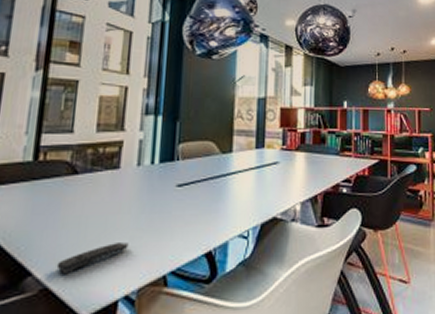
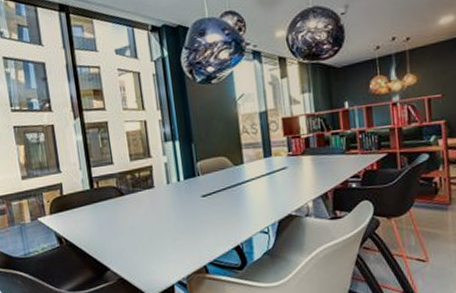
remote control: present [56,243,129,273] -> none [125,243,173,268]

